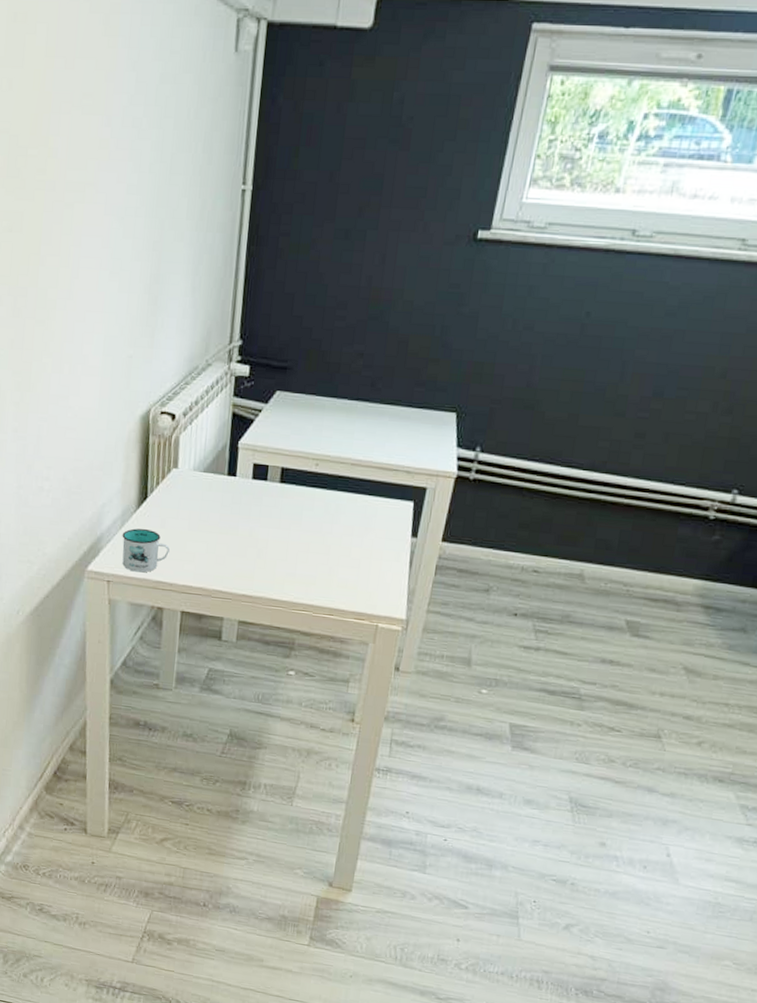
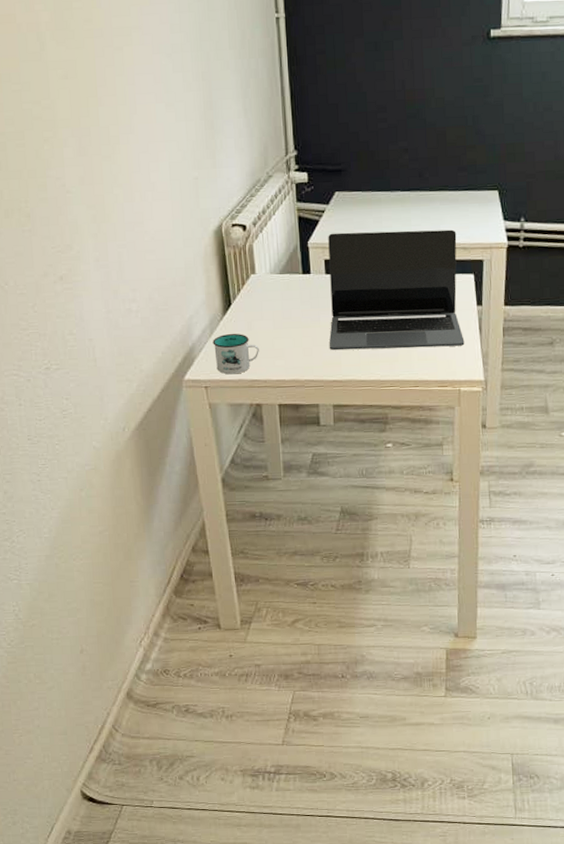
laptop: none [243,435,402,579] -> present [328,229,465,351]

